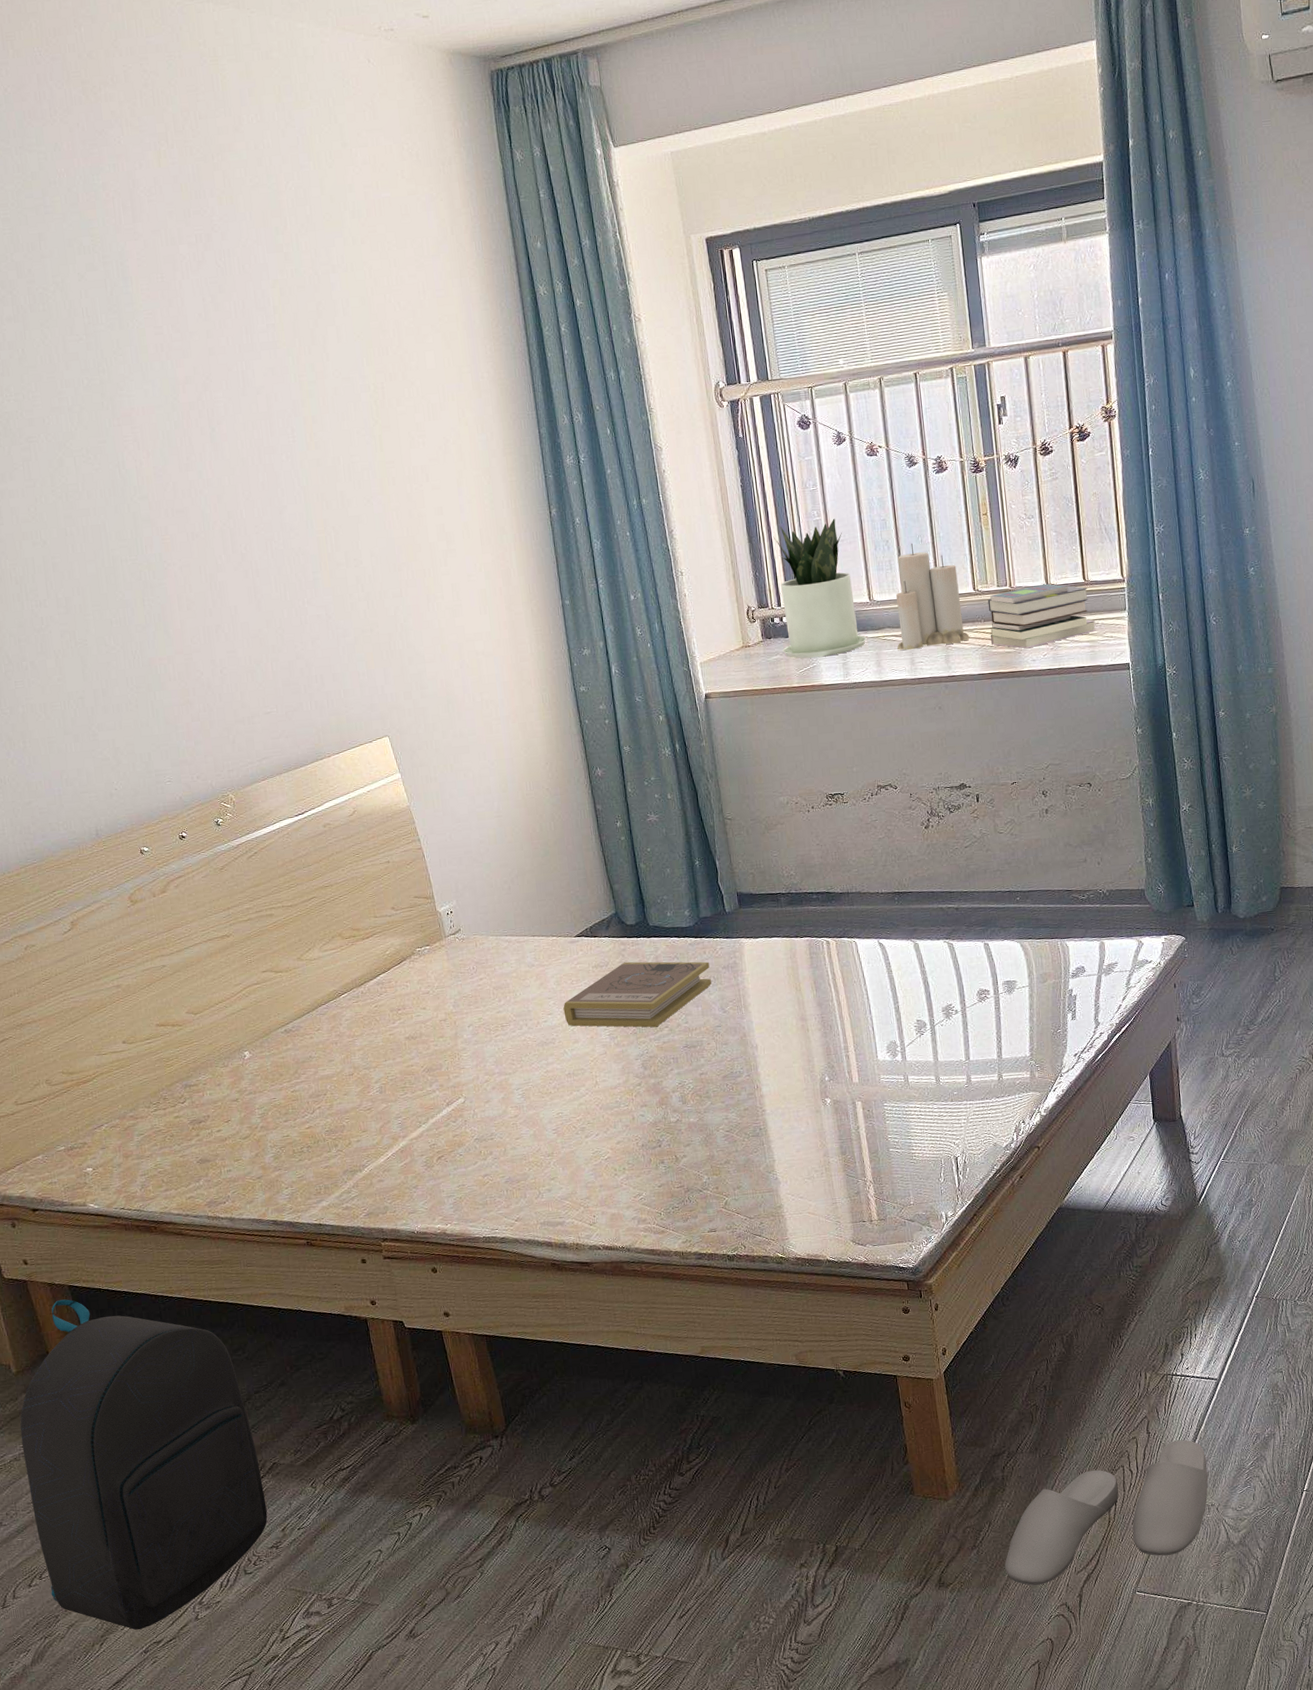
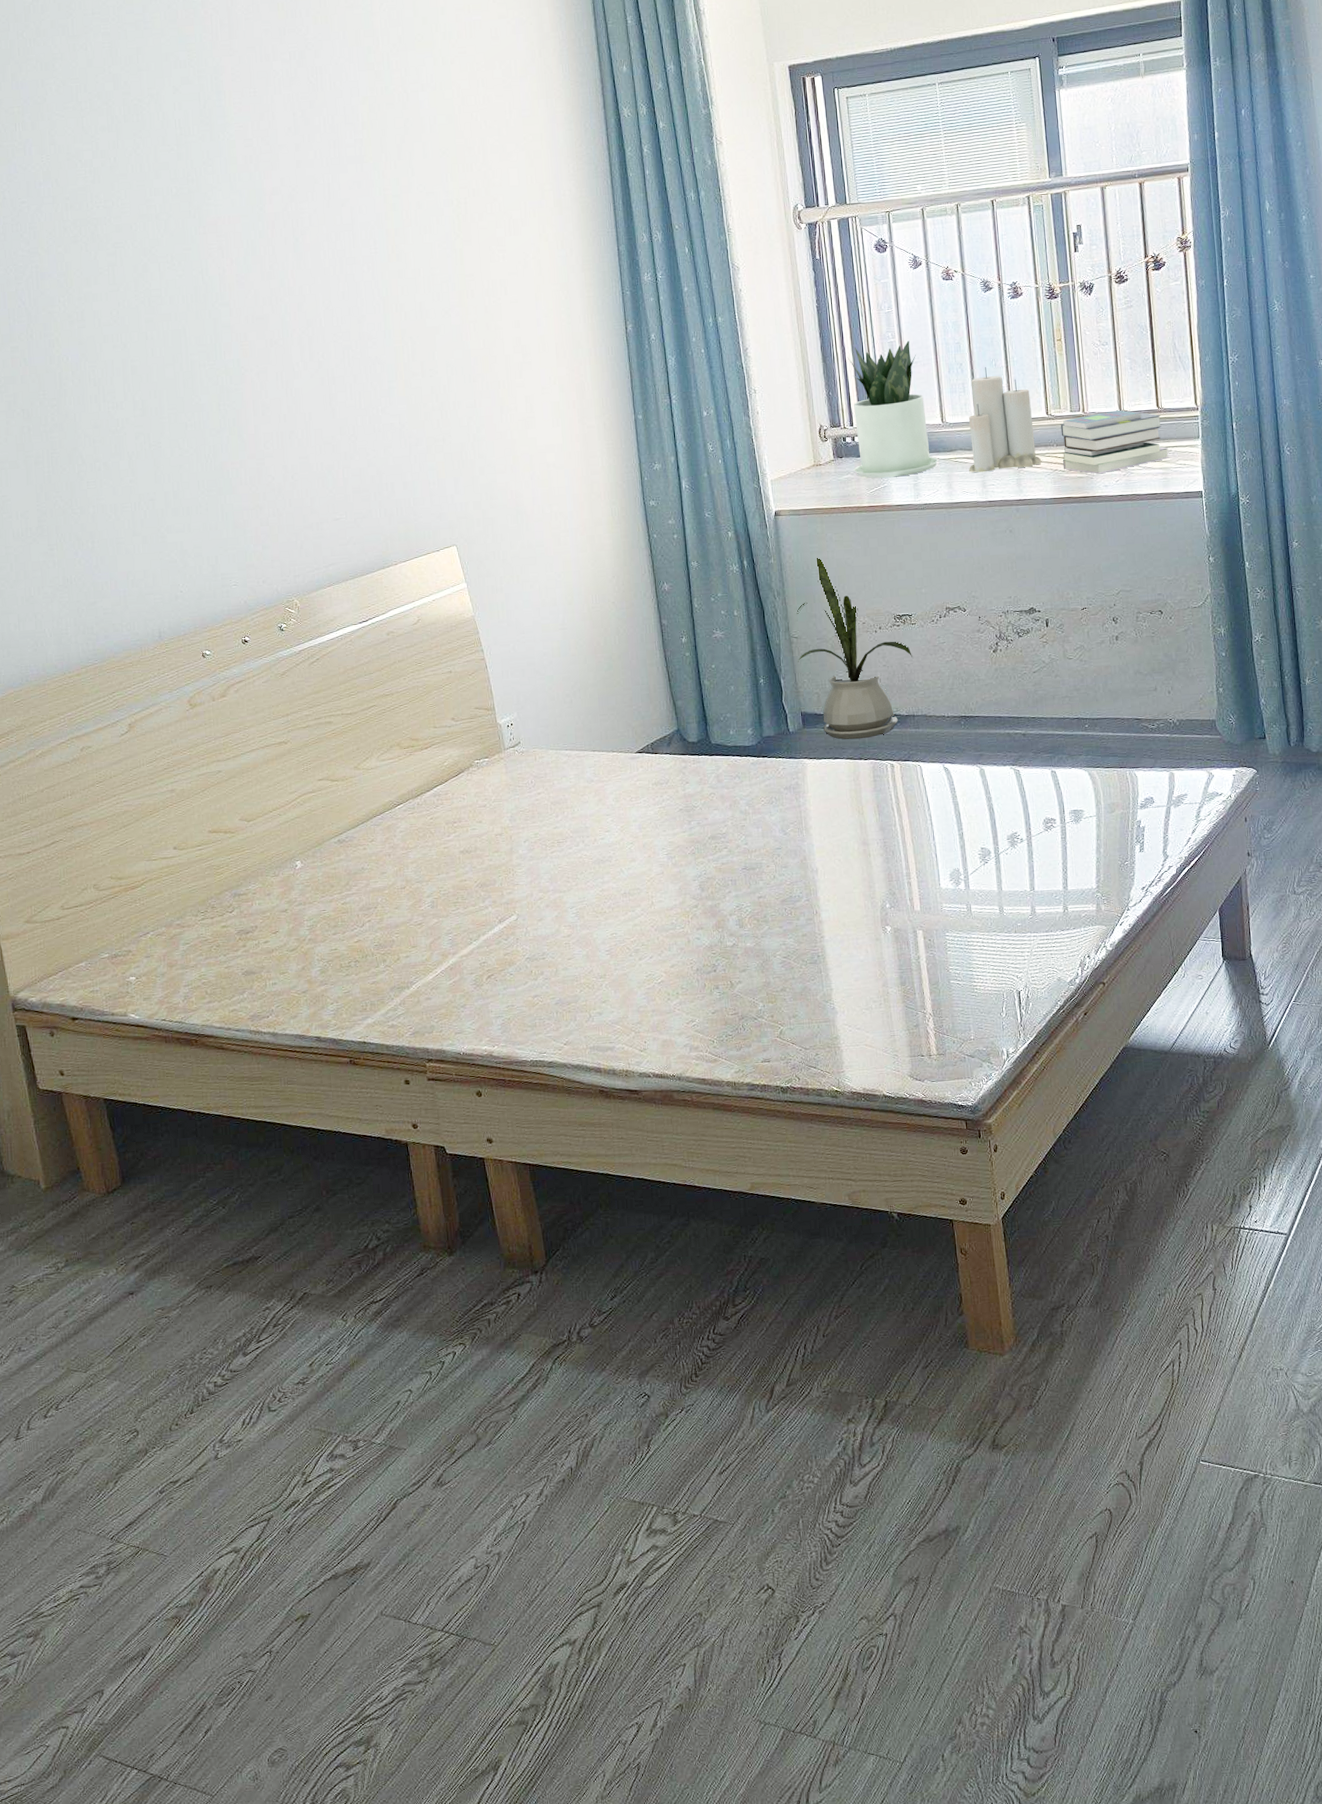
backpack: present [20,1299,268,1630] -> none [45,1113,295,1468]
book: present [563,961,711,1028] -> none [621,780,773,848]
house plant: none [729,739,845,919] -> present [796,558,912,740]
slippers: present [1005,1440,1208,1586] -> none [1062,1298,1277,1451]

